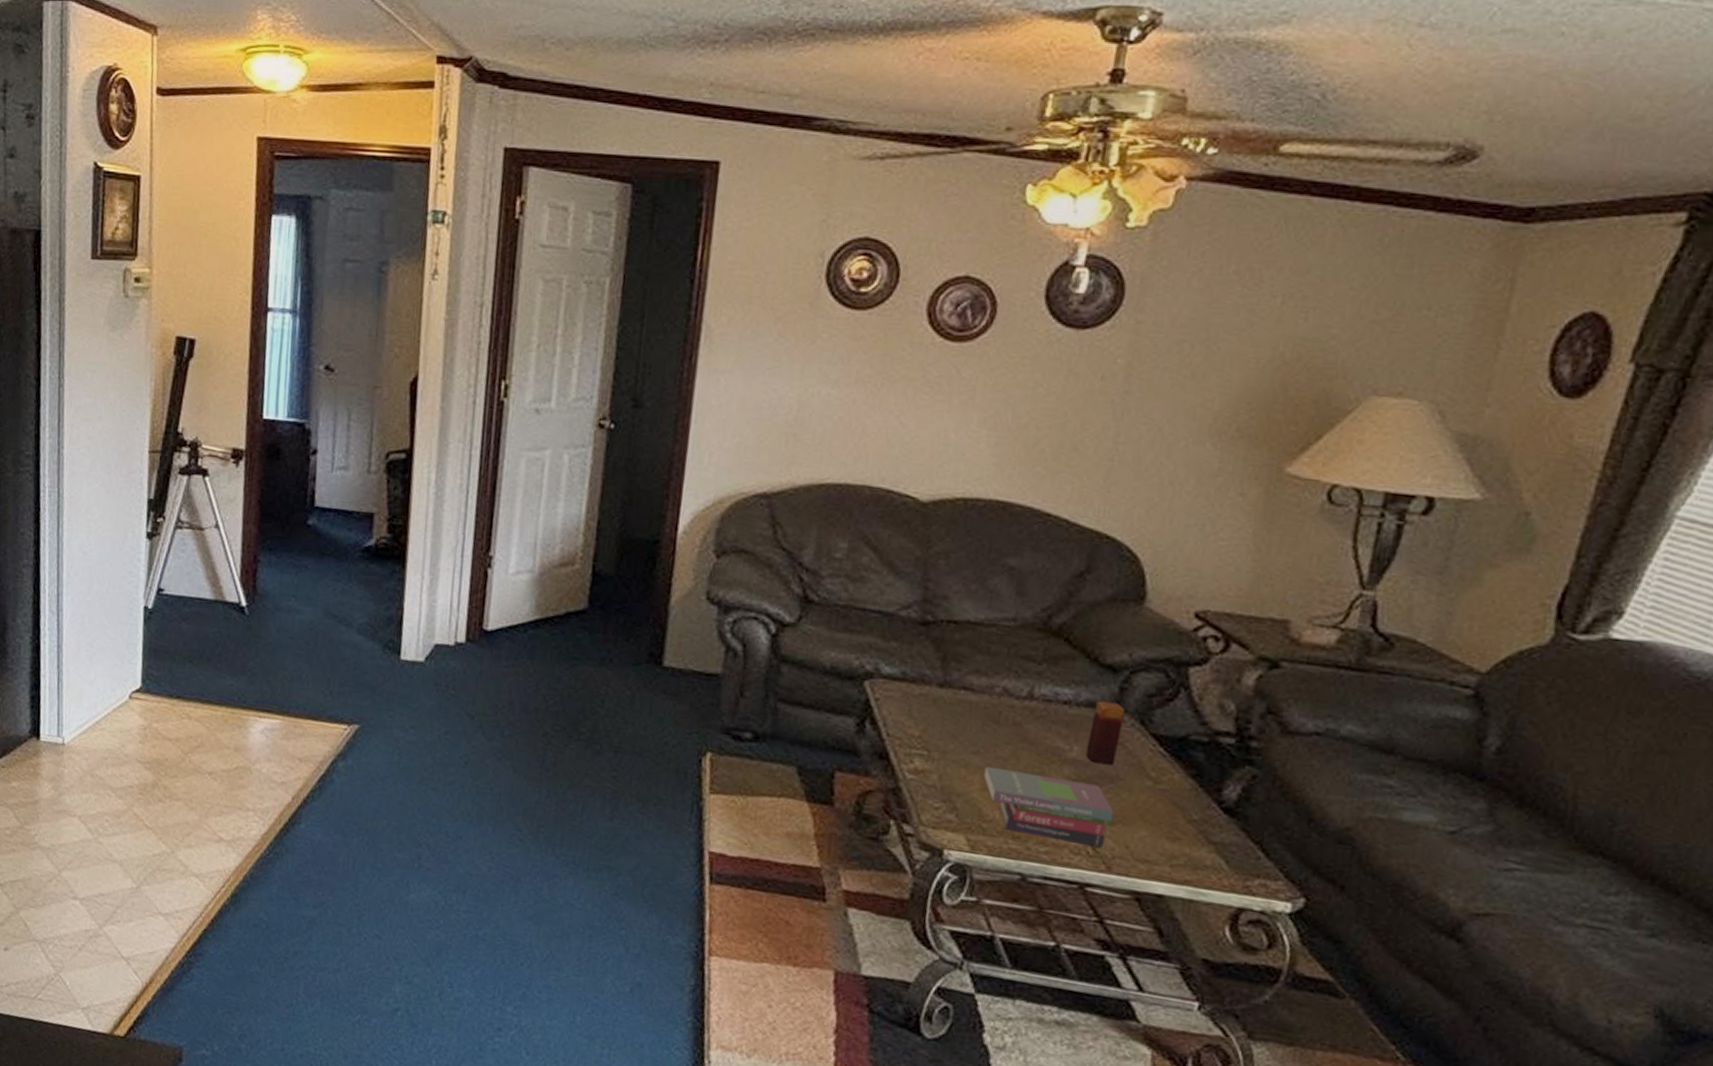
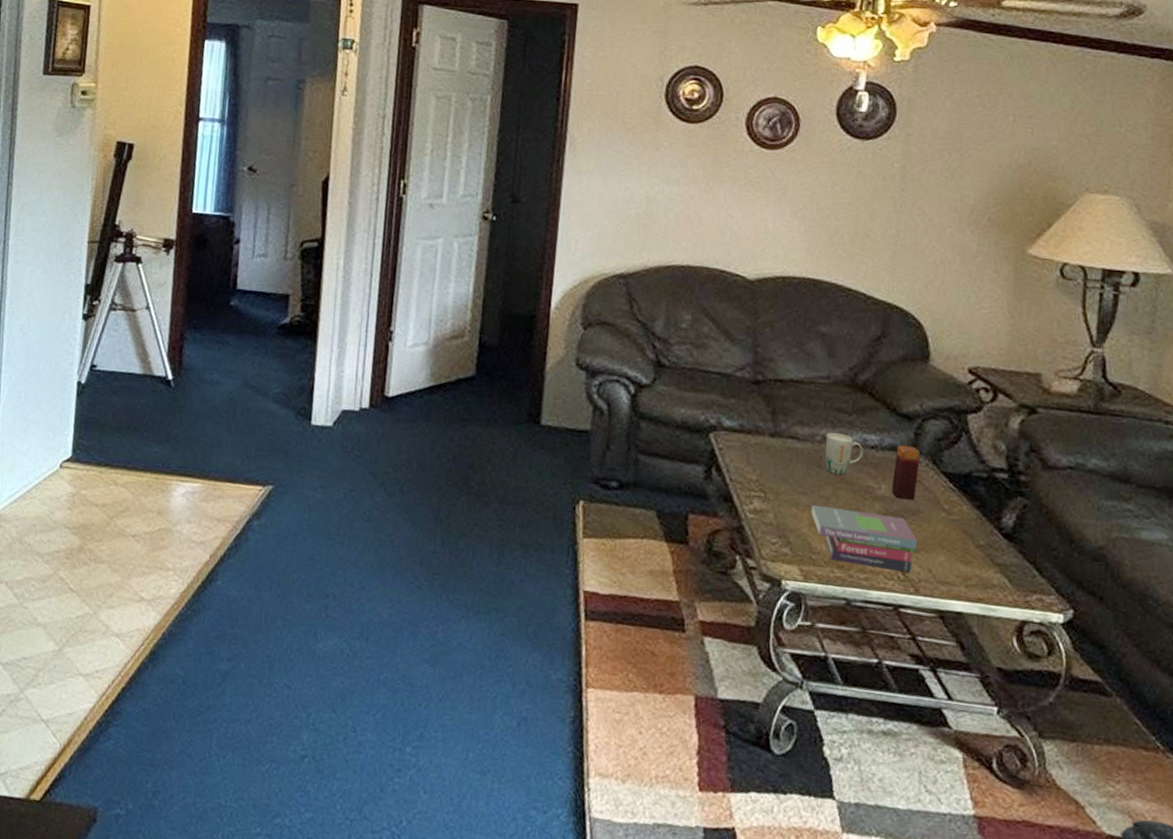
mug: none [1004,684,1054,734] -> present [824,432,863,475]

